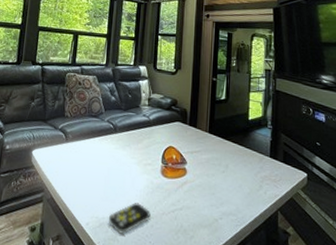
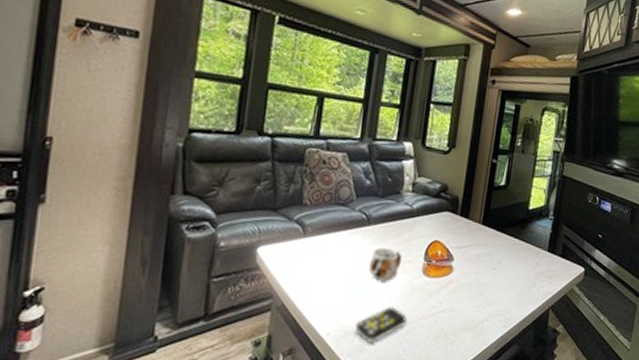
mug: none [117,151,144,181] -> present [369,247,402,282]

